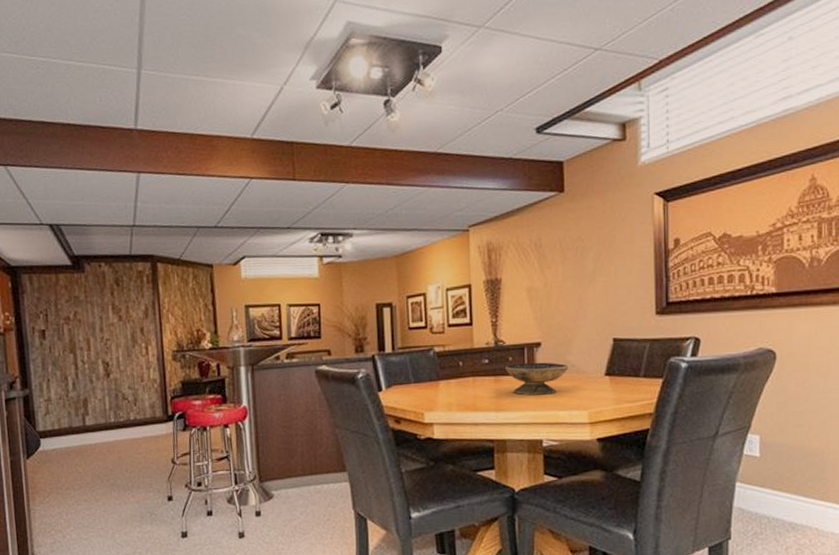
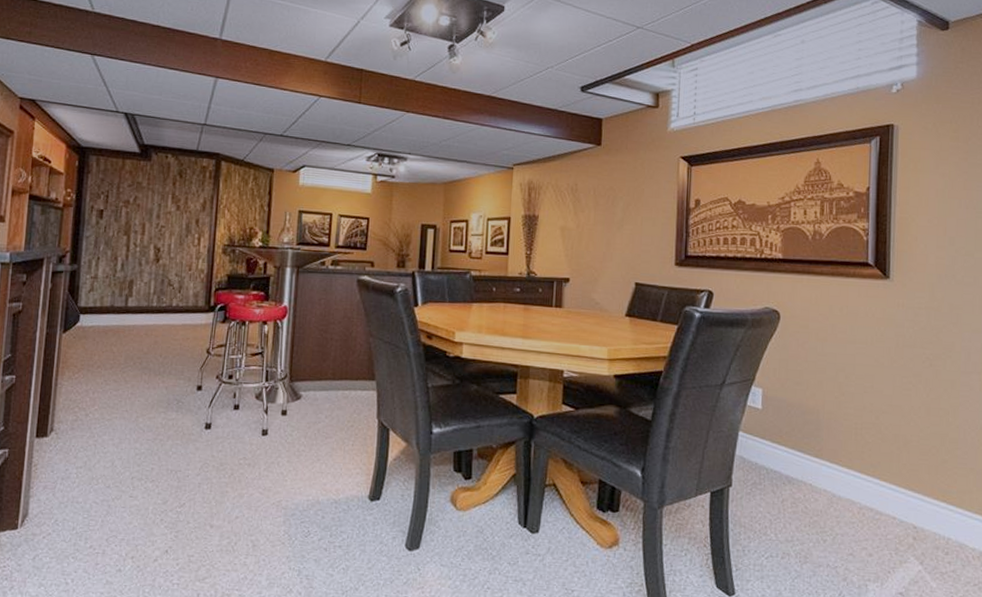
decorative bowl: present [504,362,569,396] -> none [534,295,593,328]

